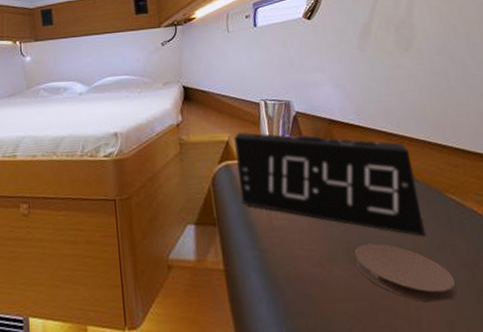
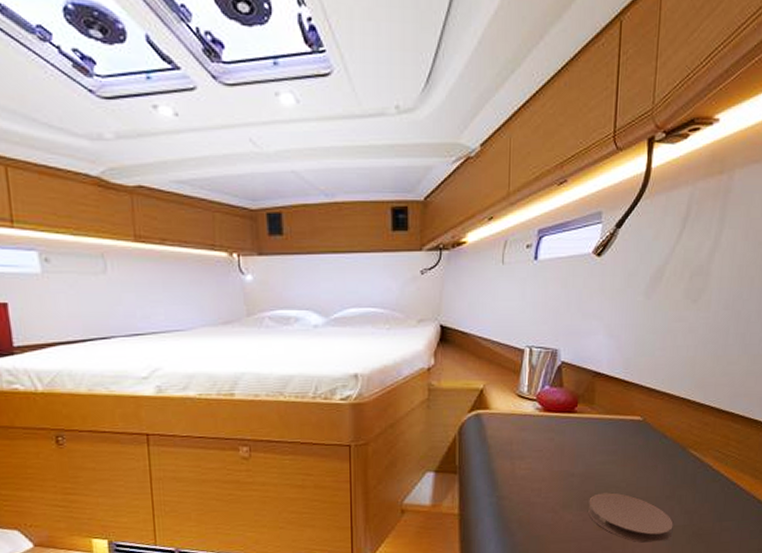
alarm clock: present [233,131,426,236] -> none [487,380,666,487]

